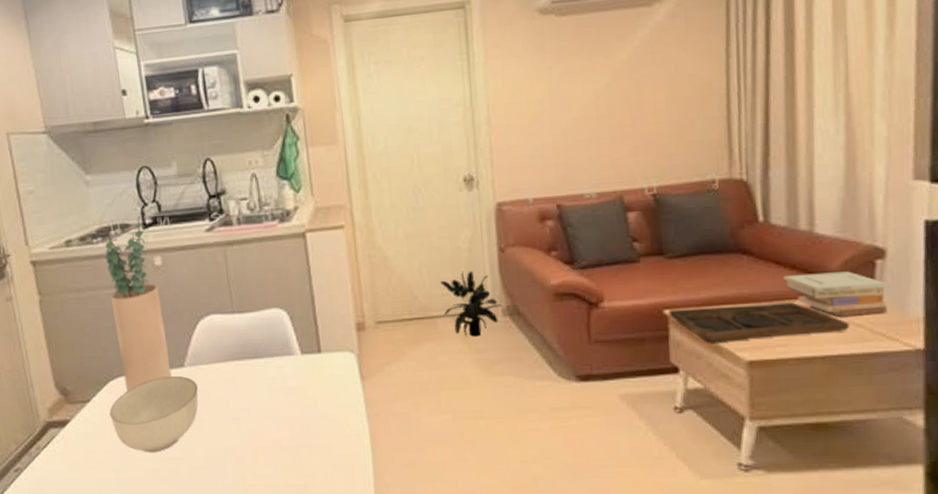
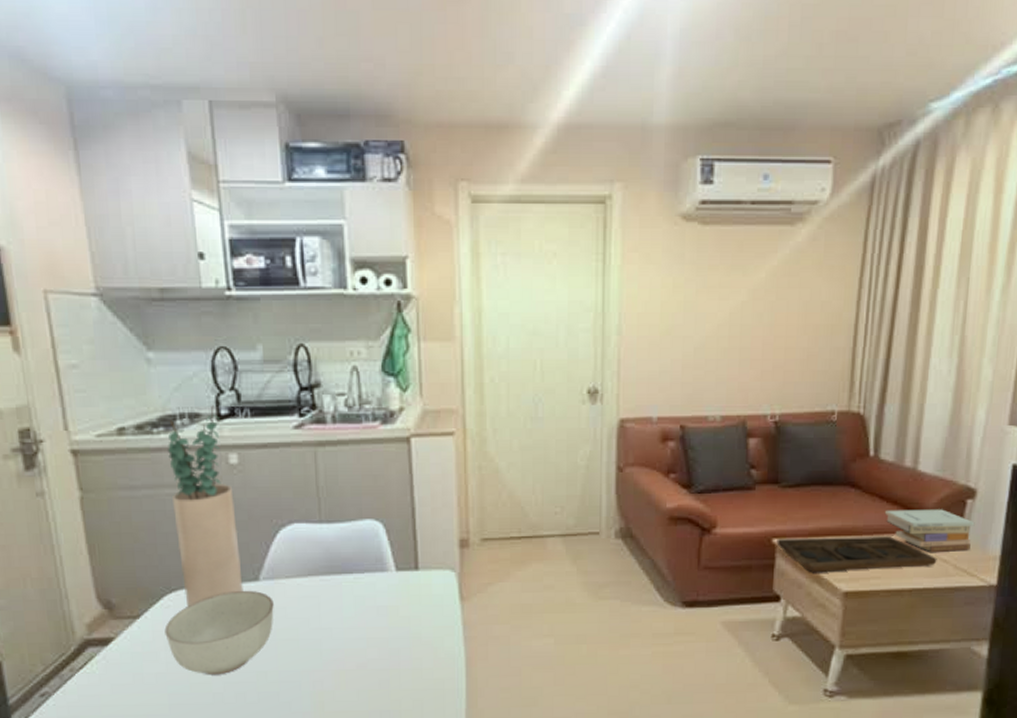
potted plant: present [440,271,503,337] -> none [553,489,616,559]

